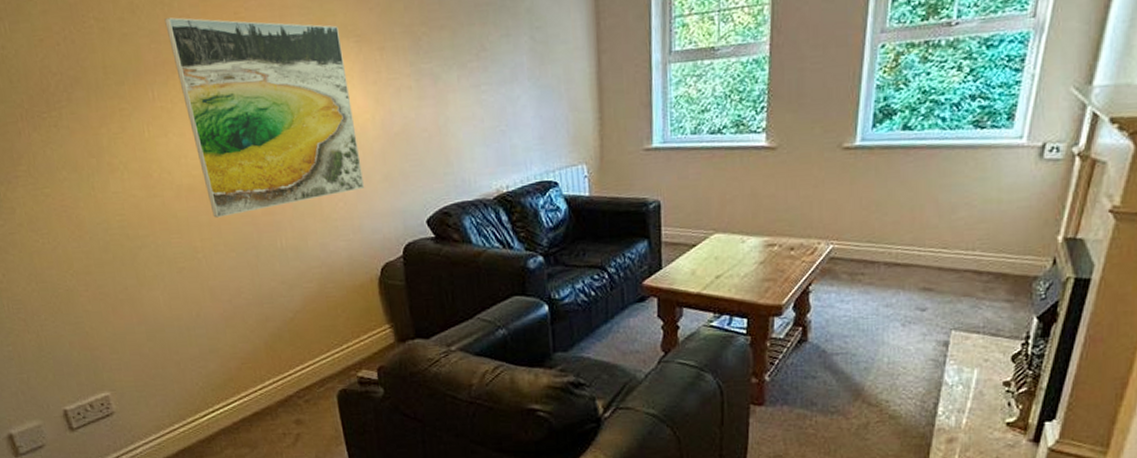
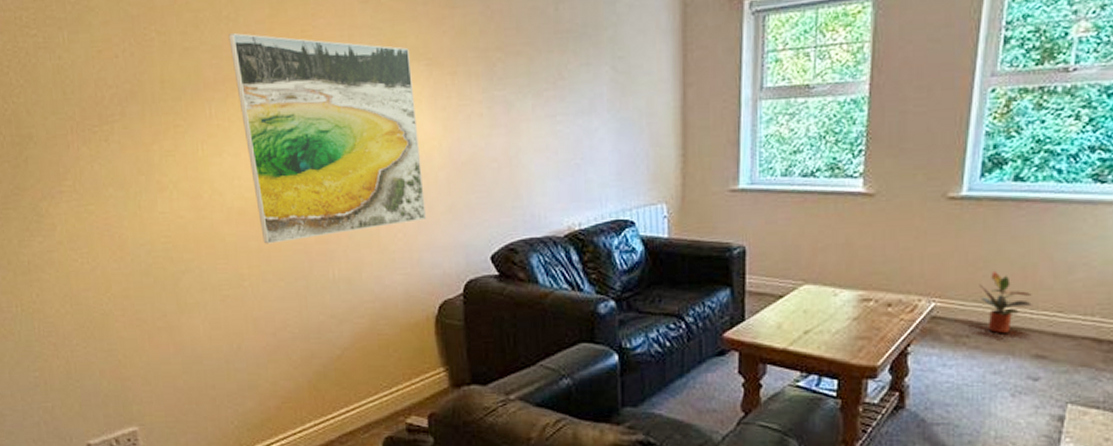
potted plant: none [872,213,921,270] -> present [979,270,1034,333]

